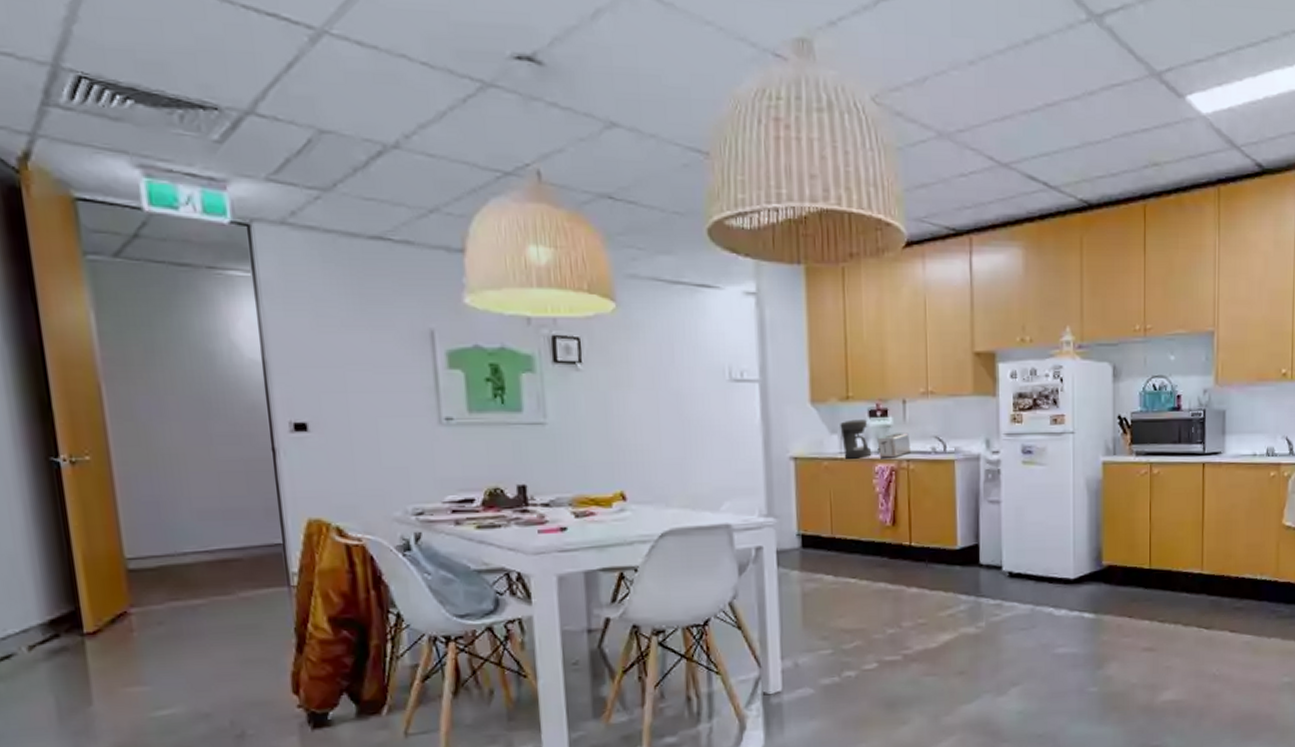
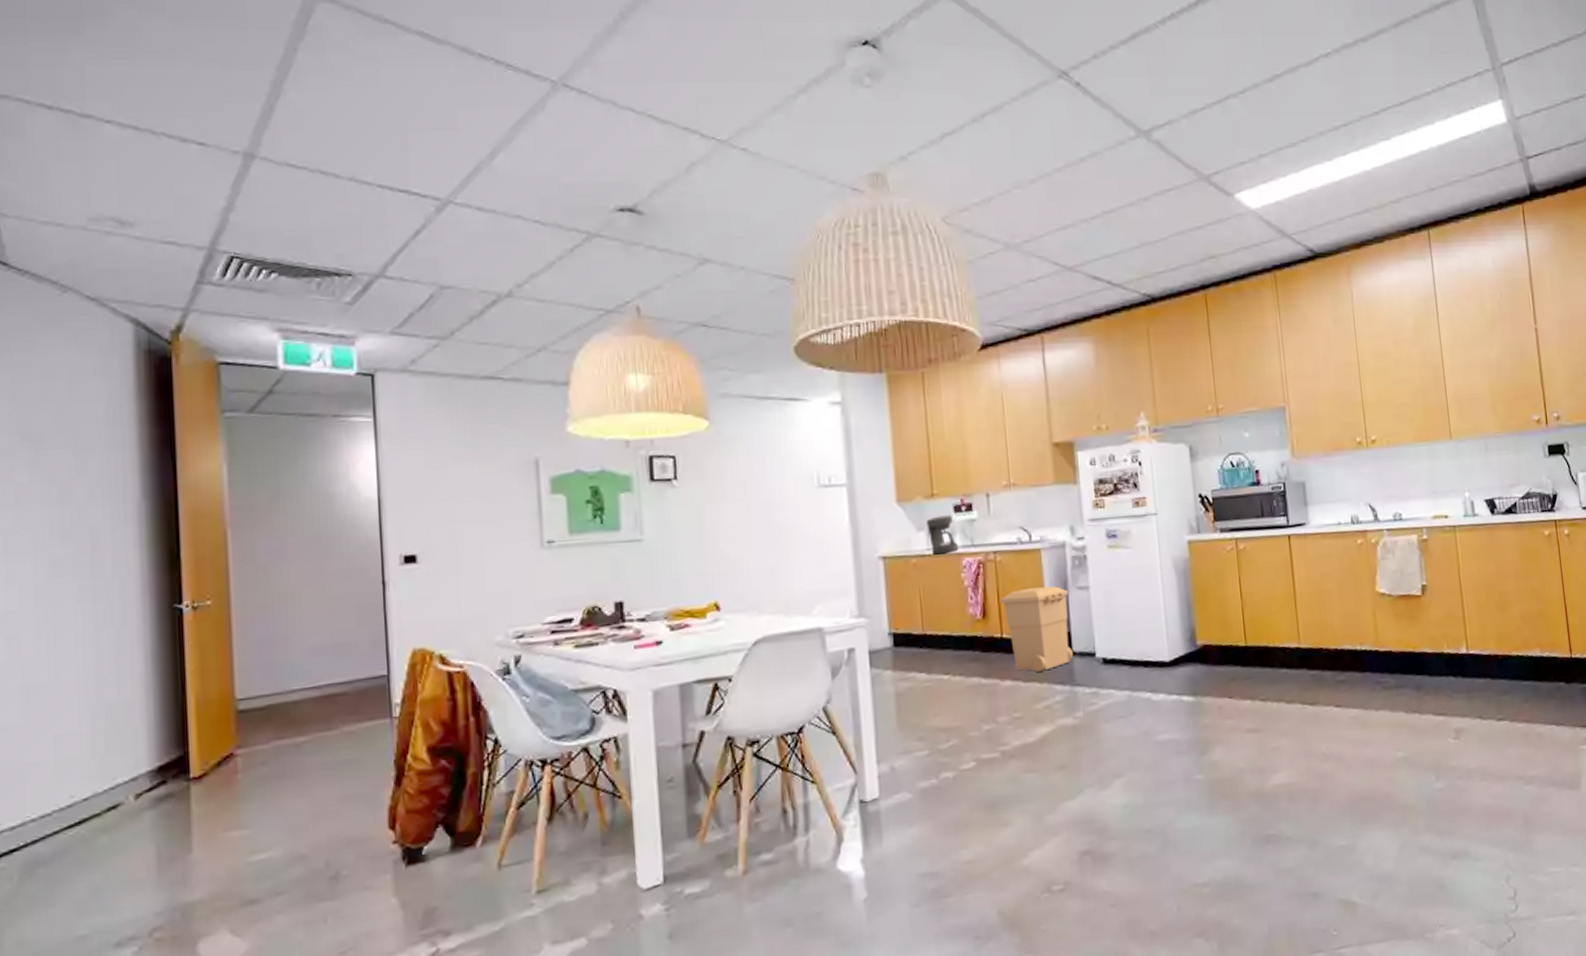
toaster: present [877,433,911,460] -> none [963,525,997,553]
recycling bin: none [910,497,980,582] -> present [999,586,1073,673]

